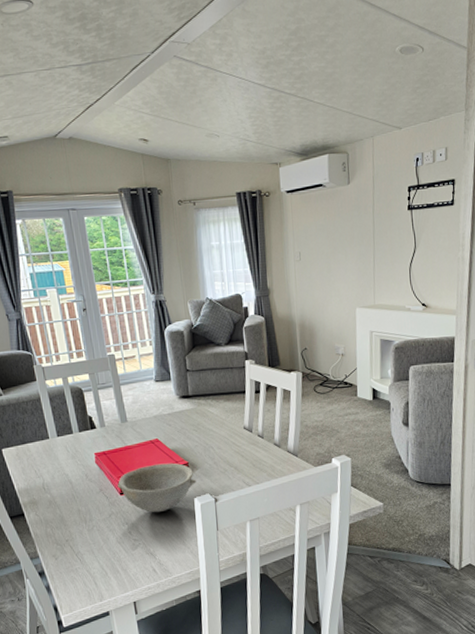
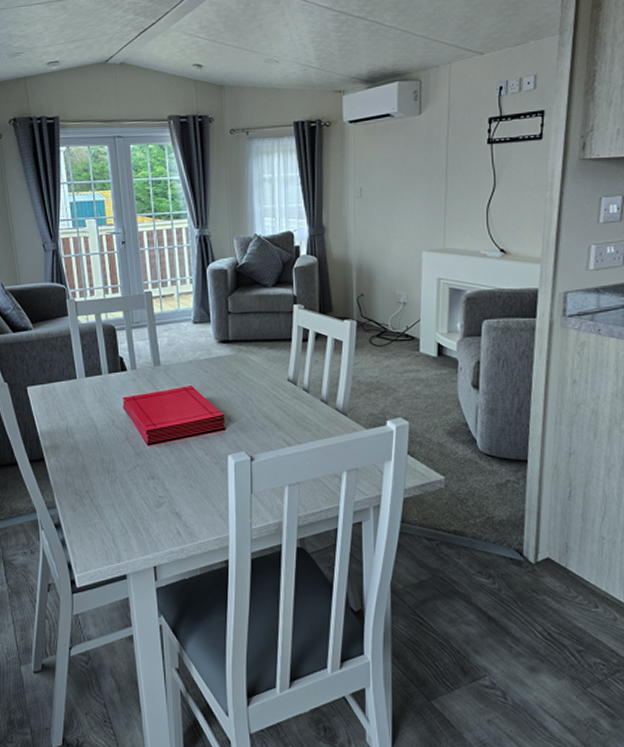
bowl: present [117,462,196,513] -> none [144,413,231,468]

